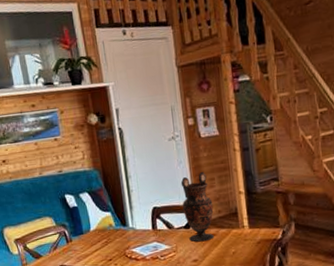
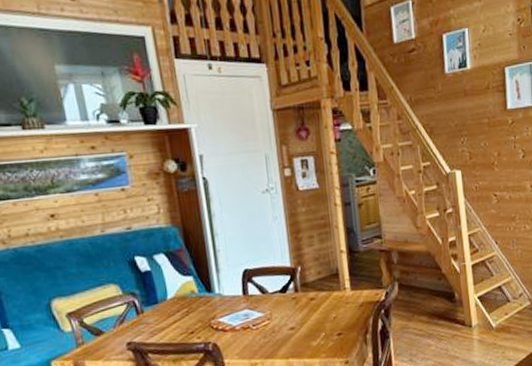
vase: present [181,172,214,242] -> none [276,229,313,308]

